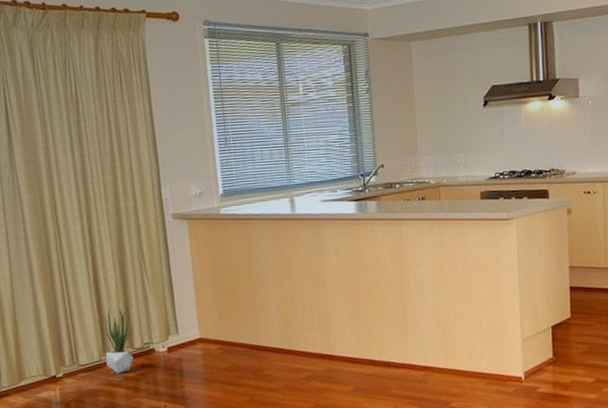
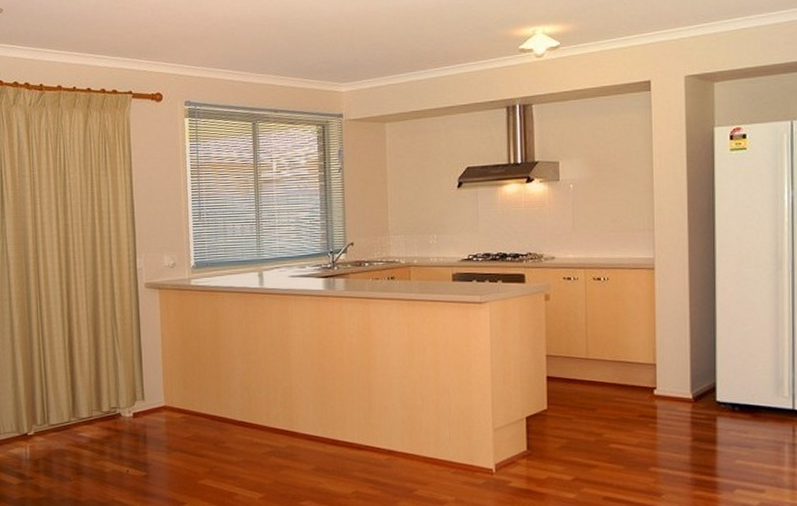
potted plant: present [103,304,134,373] -> none [74,368,102,435]

